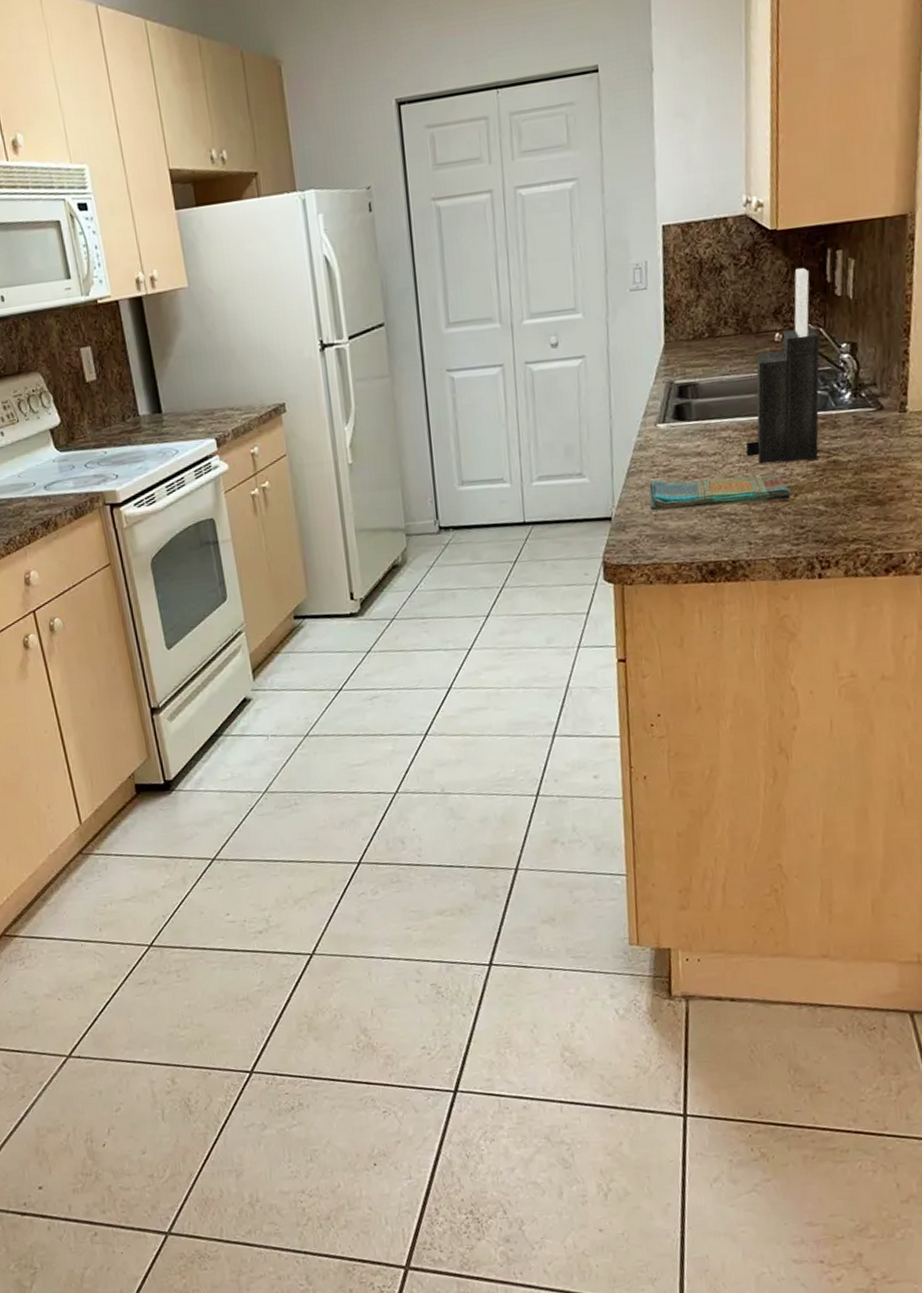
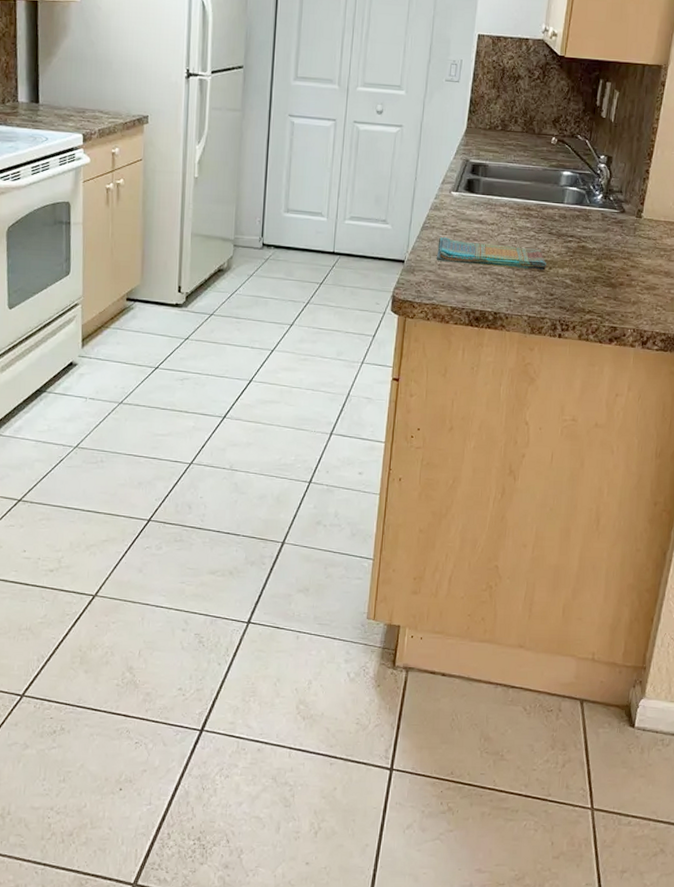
knife block: present [745,268,820,464] -> none [516,90,585,244]

